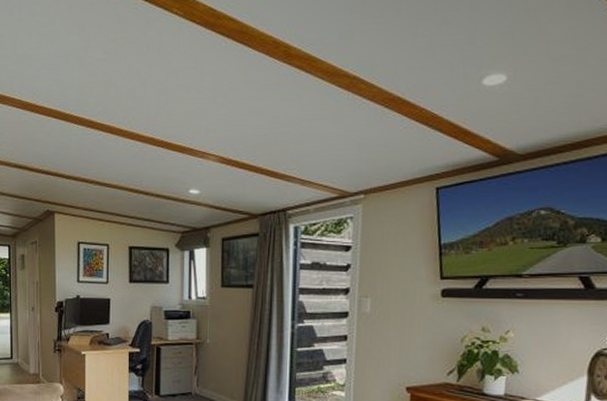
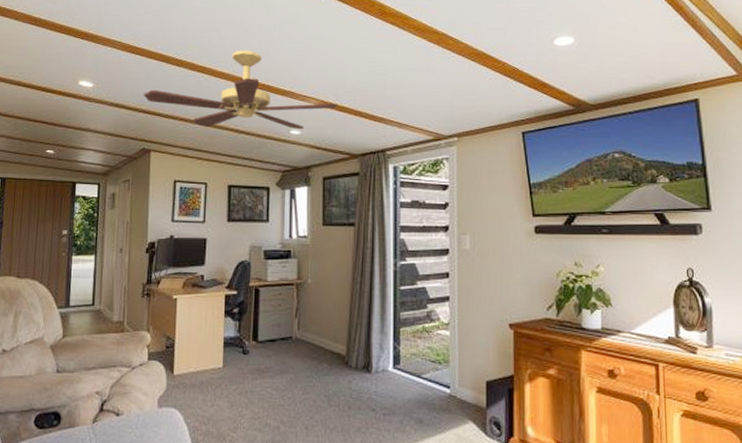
ceiling fan: none [45,104,239,189] -> present [143,50,338,130]

